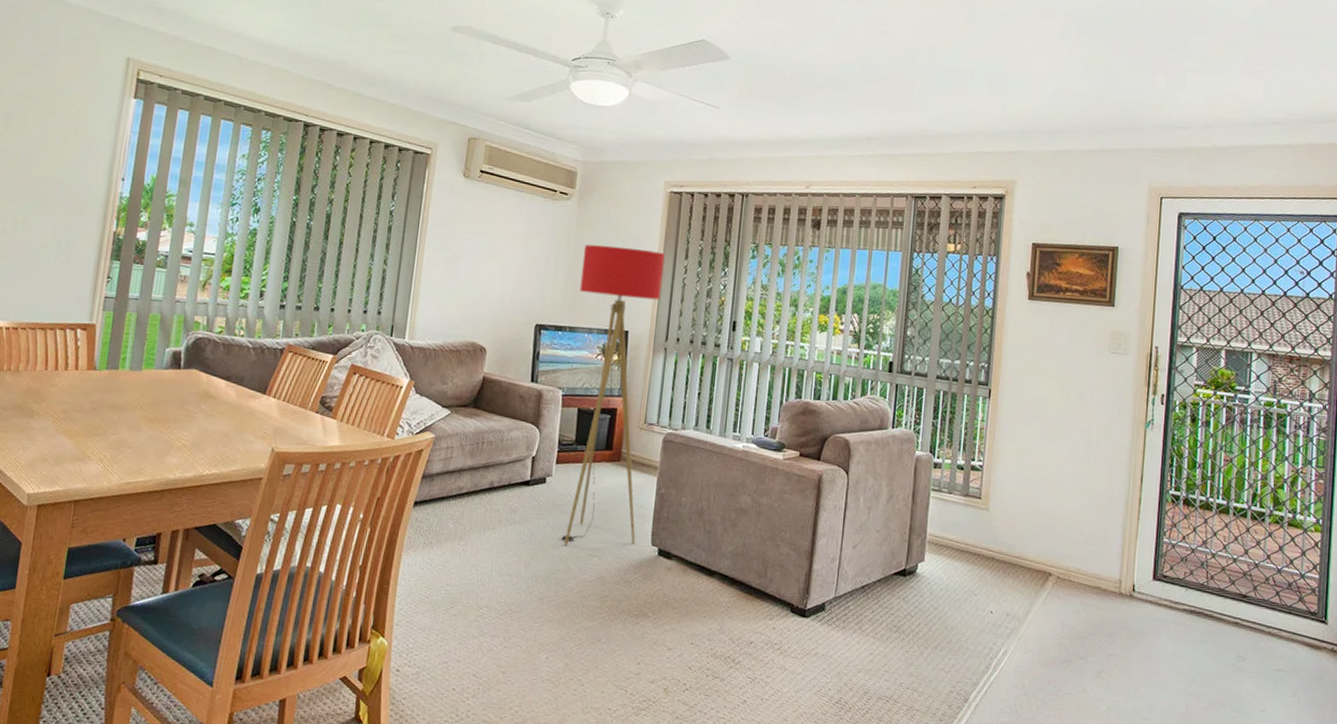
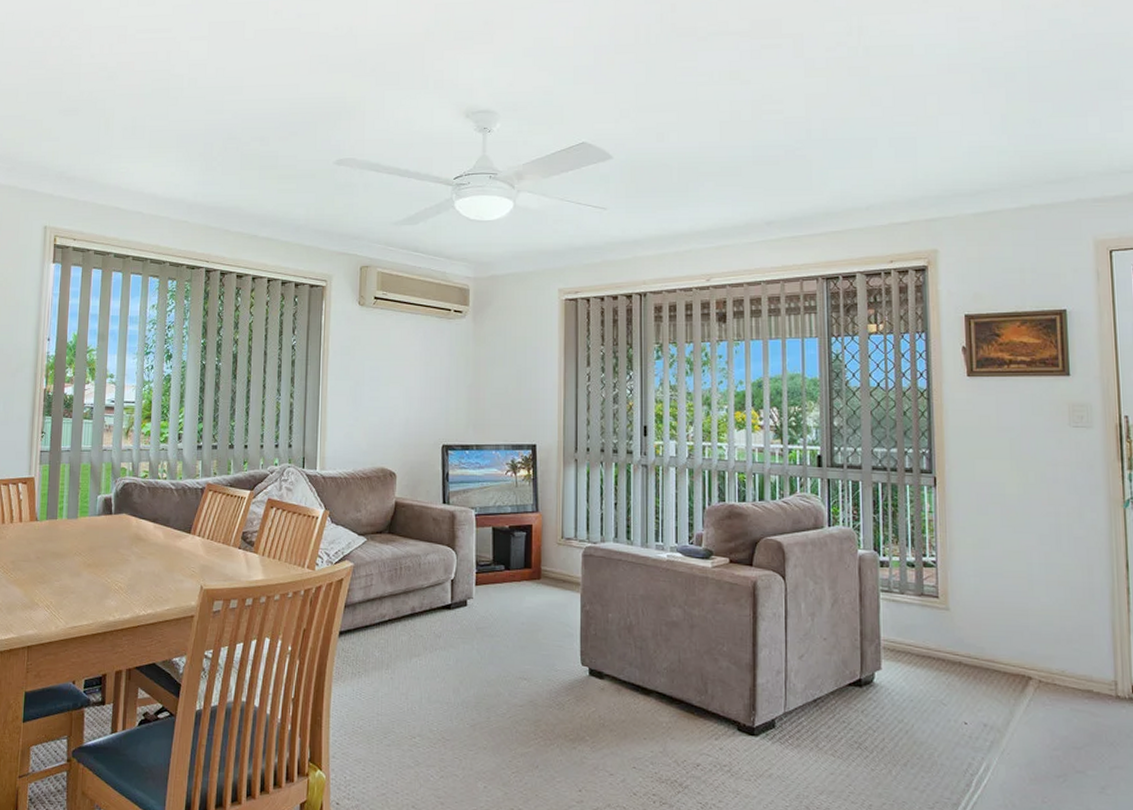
floor lamp: present [561,244,665,547] -> none [483,359,566,670]

